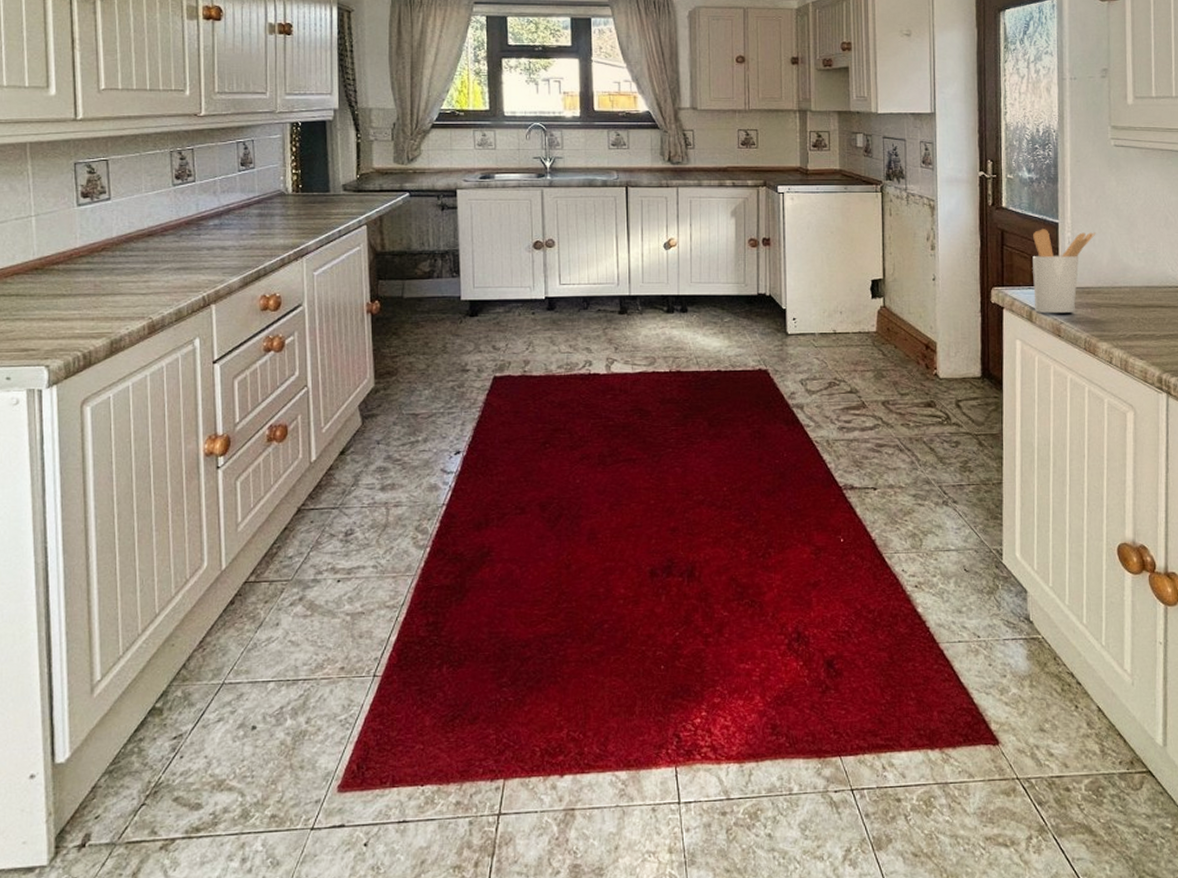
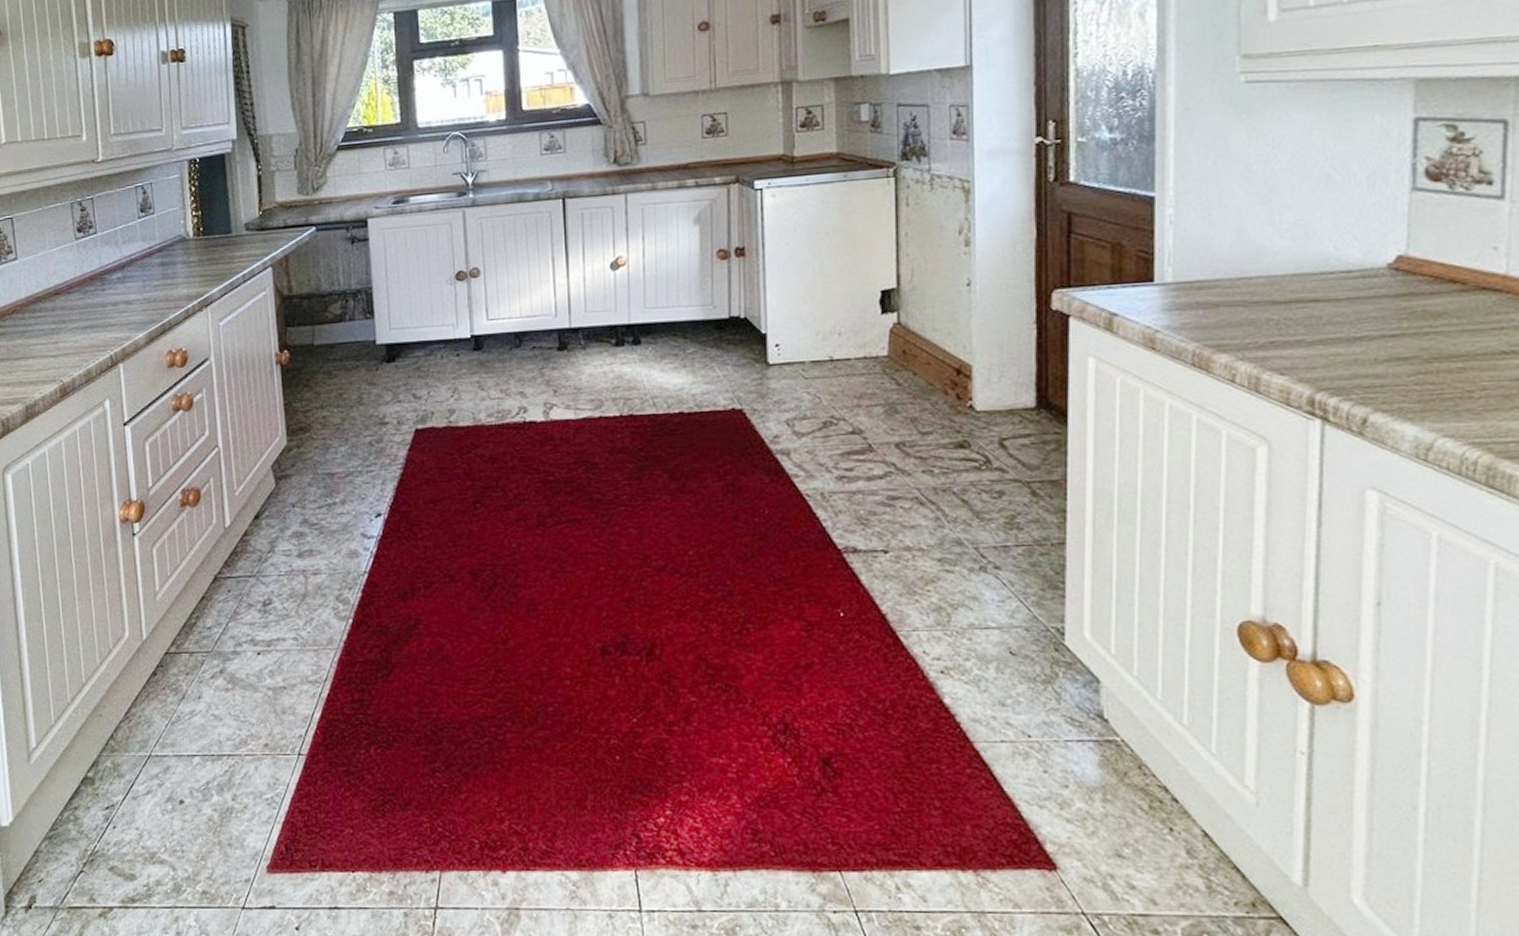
utensil holder: present [1032,229,1096,314] -> none [1114,205,1214,320]

